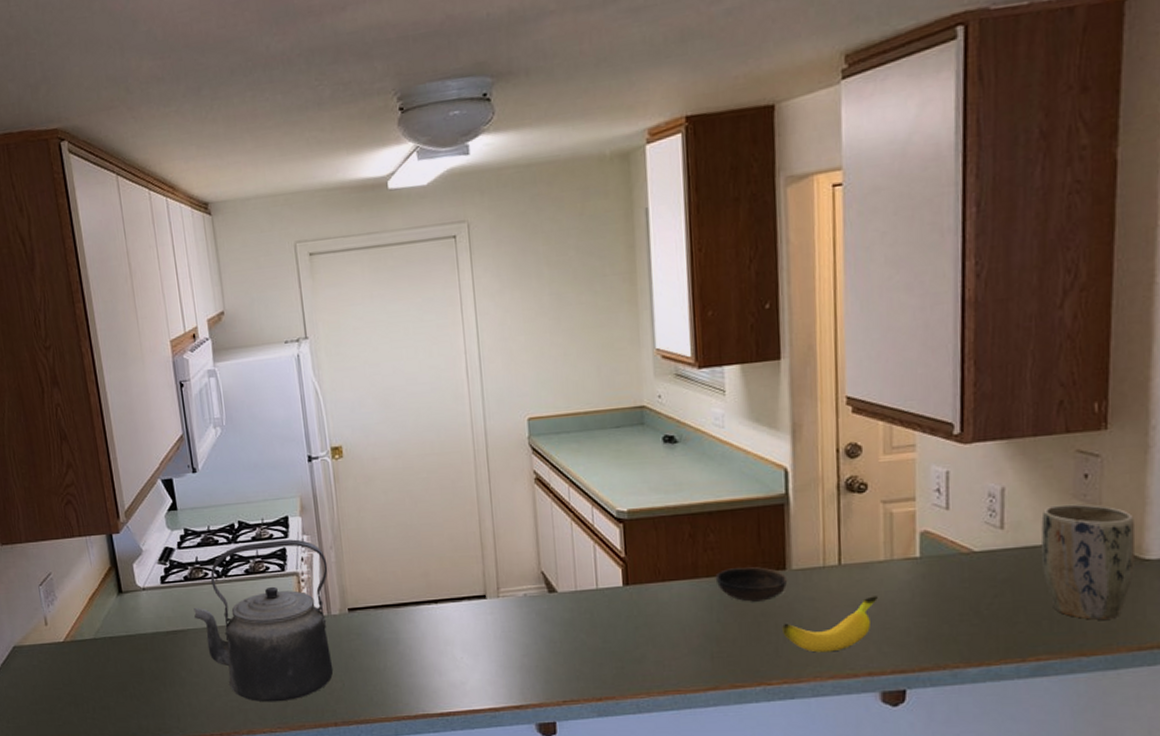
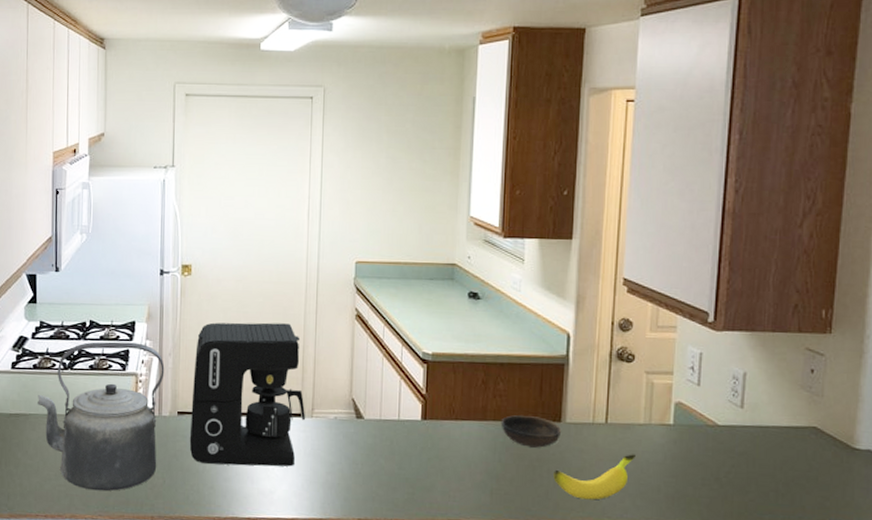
coffee maker: none [359,497,492,661] -> present [189,322,306,467]
plant pot: present [1041,503,1136,620] -> none [773,393,850,498]

